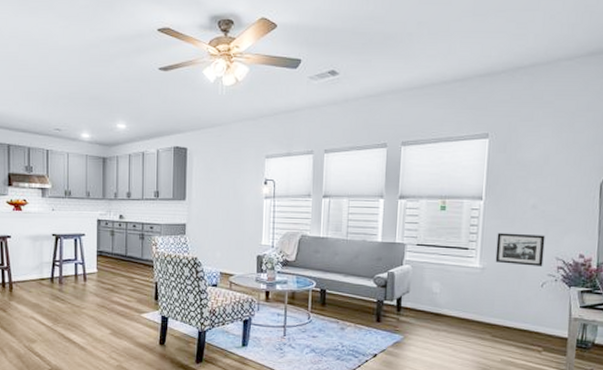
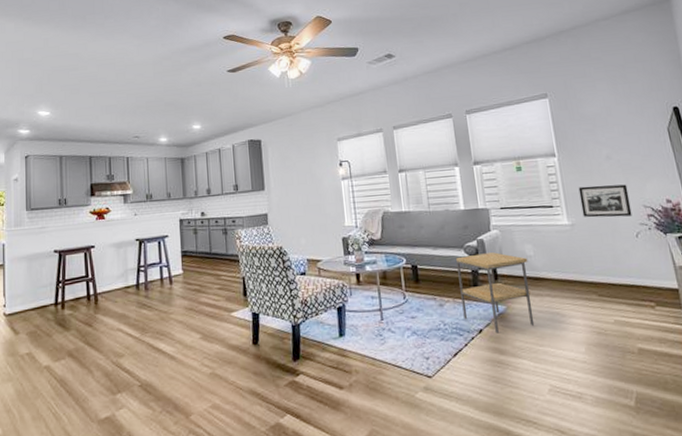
side table: none [362,285,433,359] -> present [456,252,535,334]

